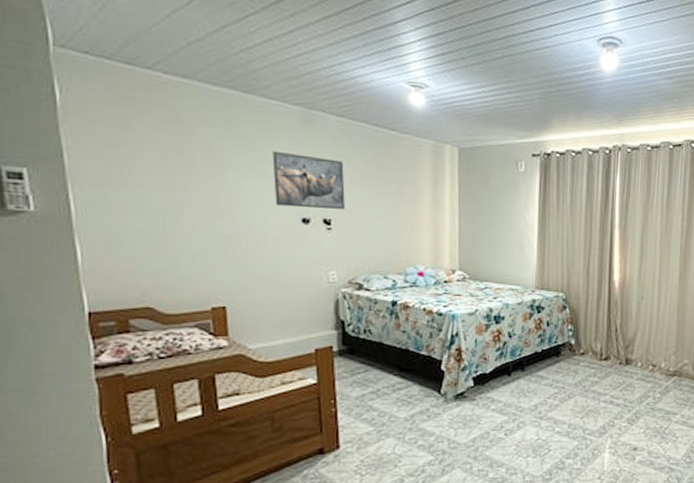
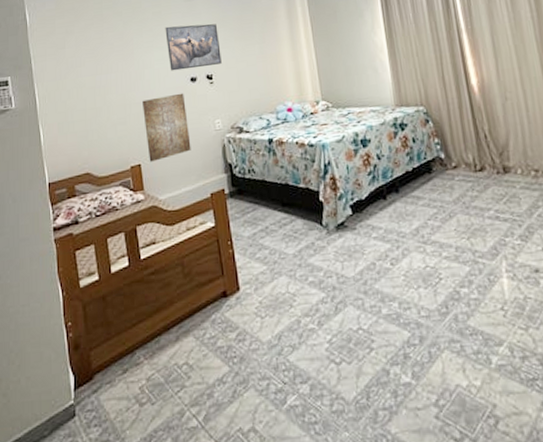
wall art: none [233,233,295,306] -> present [142,93,191,162]

